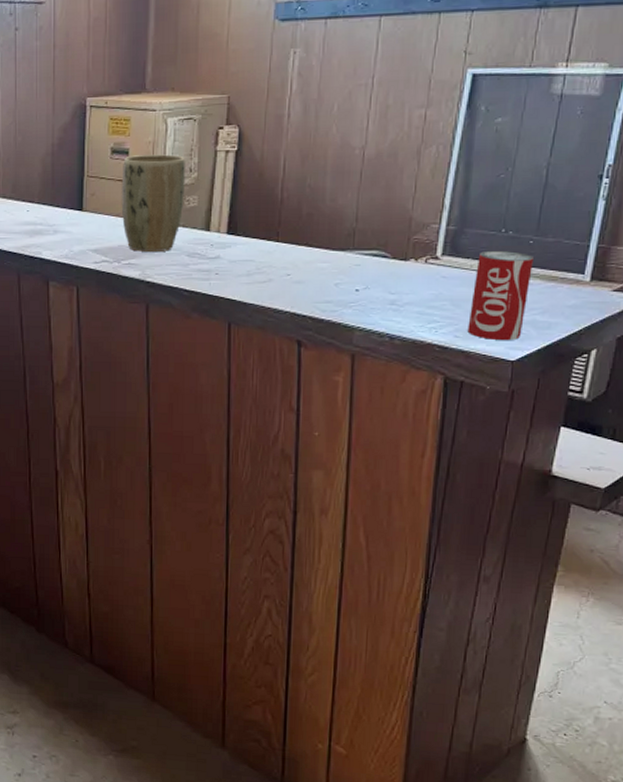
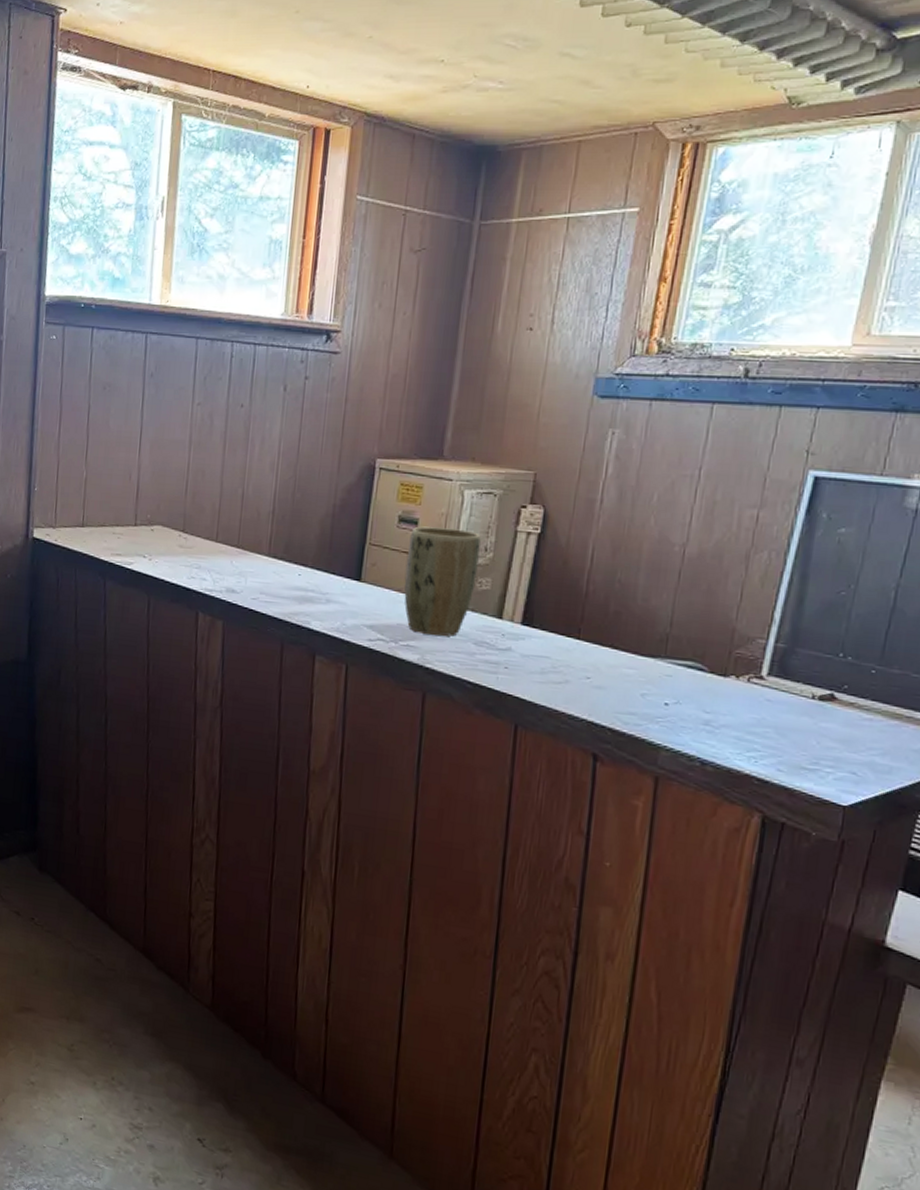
beverage can: present [467,251,533,341] -> none [793,676,875,782]

